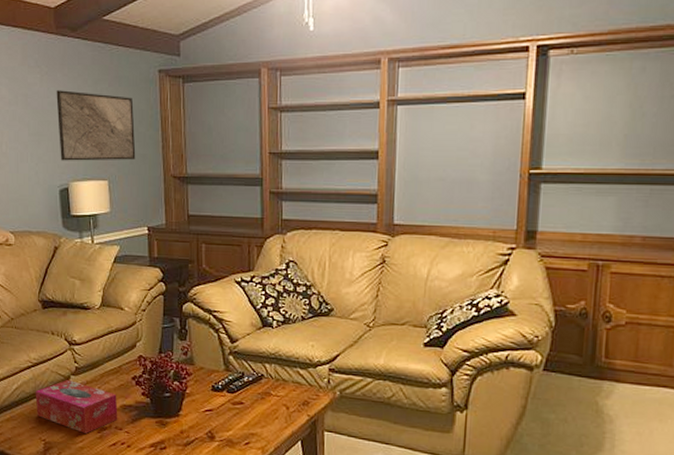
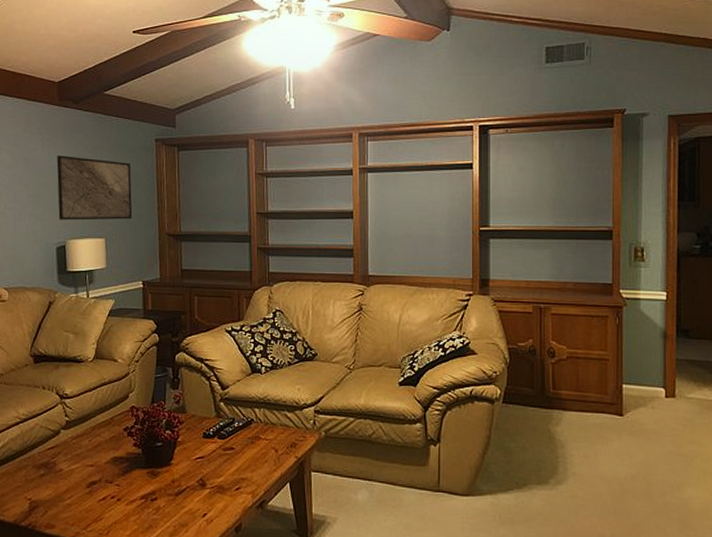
tissue box: present [35,380,118,434] -> none [22,435,109,489]

